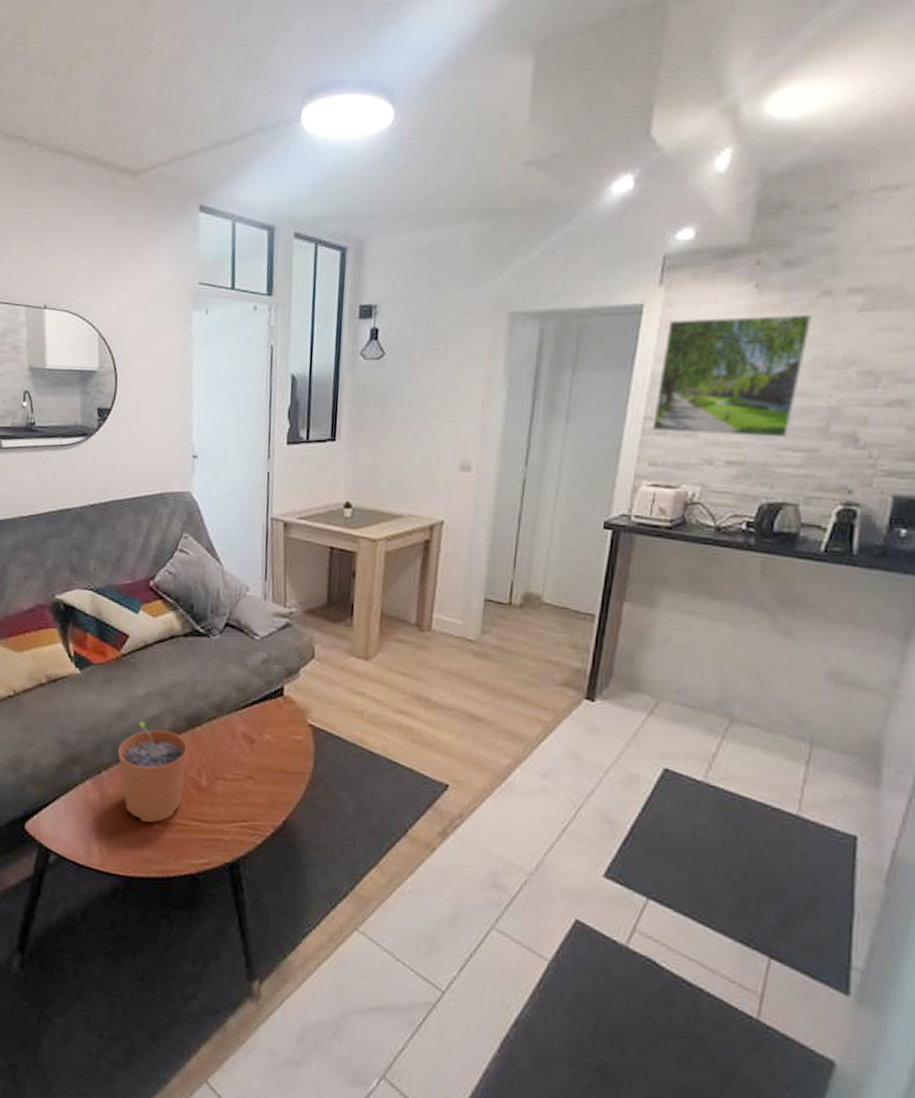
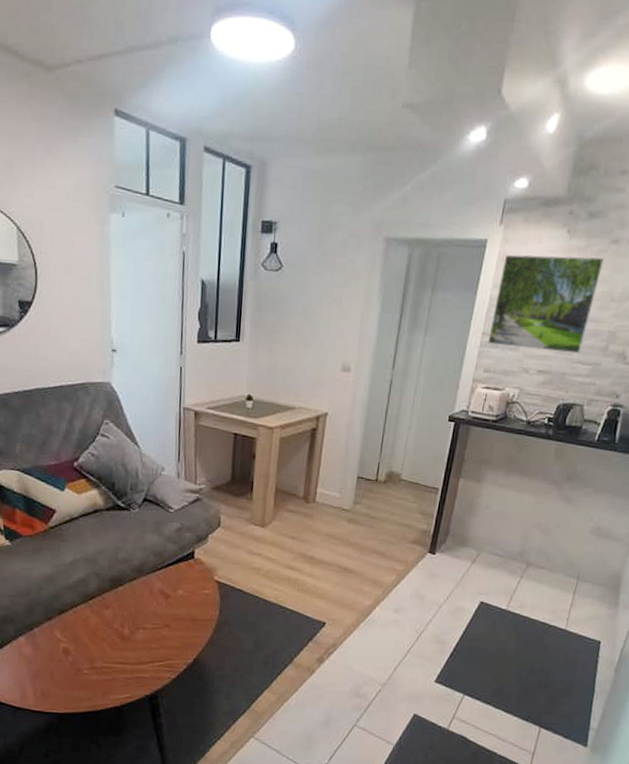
plant pot: present [118,721,188,823] -> none [48,584,112,668]

